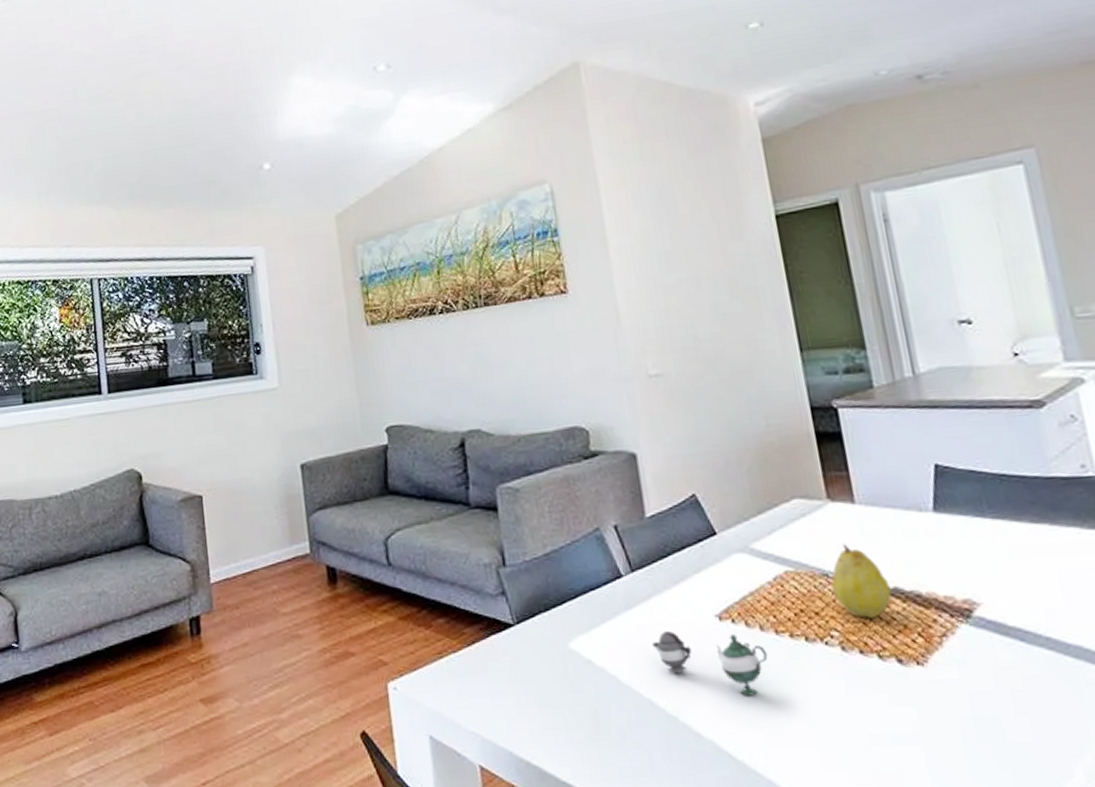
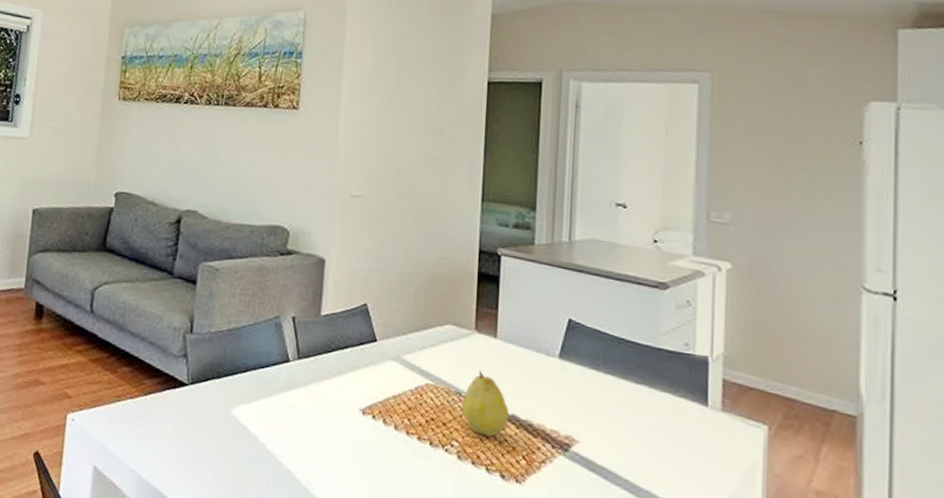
teapot: present [652,631,768,696] -> none [301,415,396,483]

